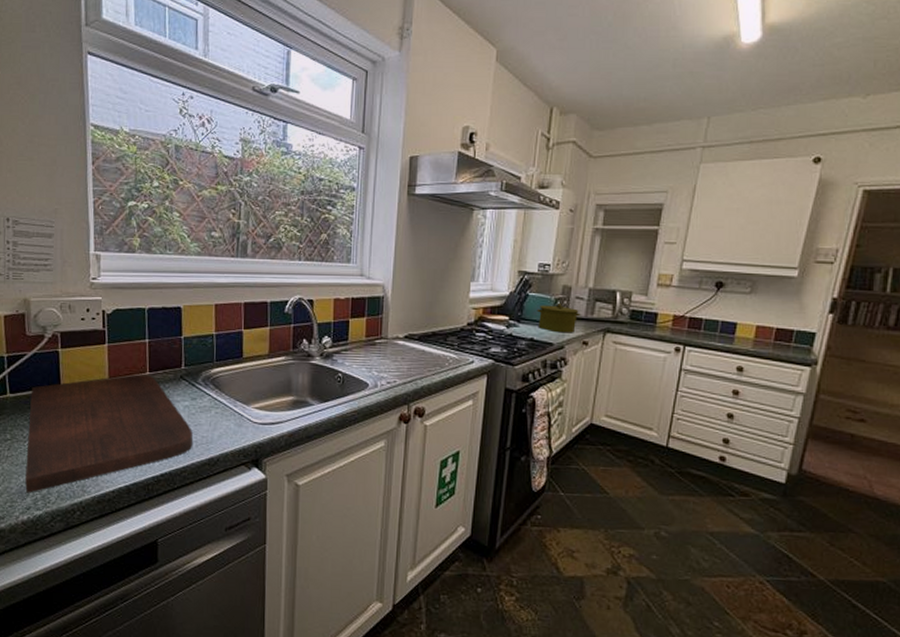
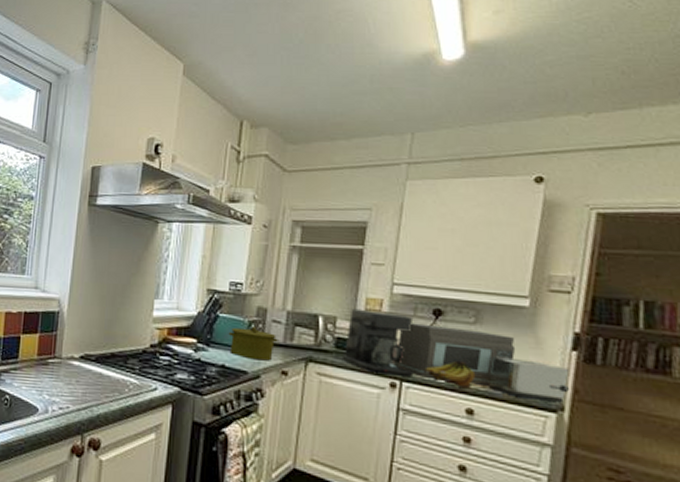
coffee maker: none [635,284,699,341] -> present [341,308,414,377]
microwave: none [683,295,783,346] -> present [397,323,516,386]
fruit: none [703,326,748,350] -> present [423,360,476,389]
toaster: none [758,321,825,358] -> present [489,356,569,403]

